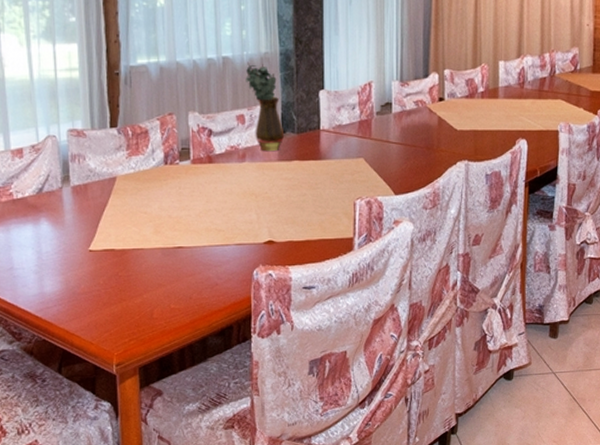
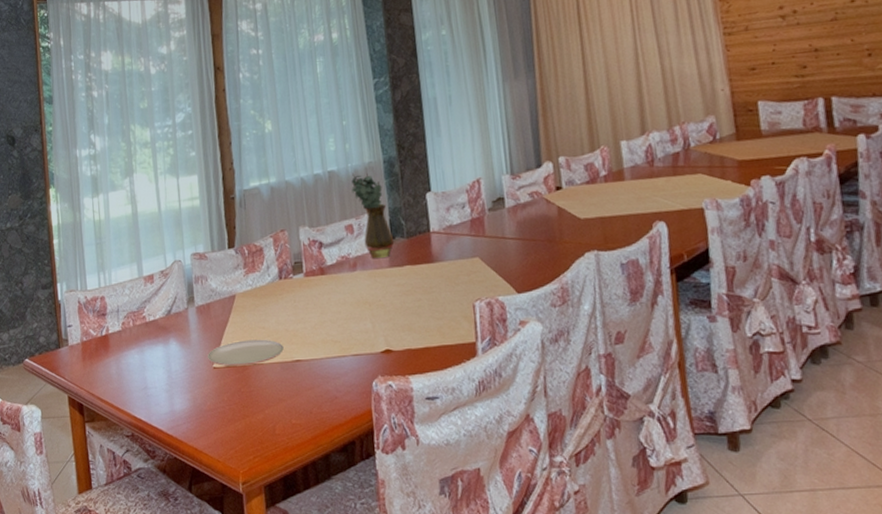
plate: none [82,224,166,250] -> present [207,339,284,367]

